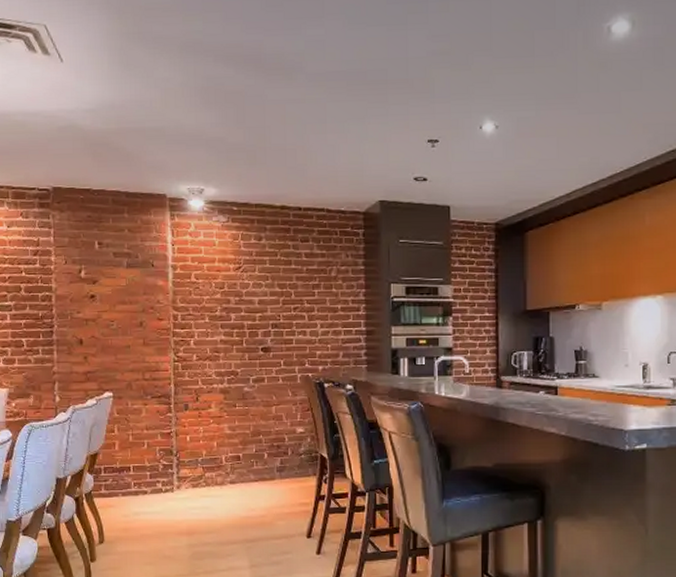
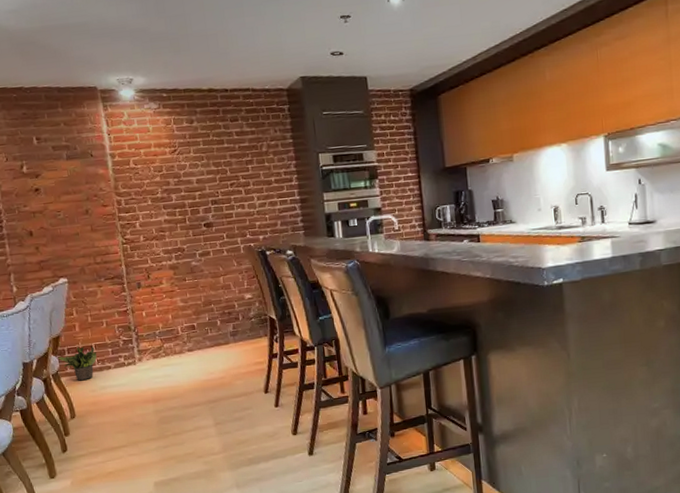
potted plant: none [93,467,134,503] -> present [58,345,97,380]

